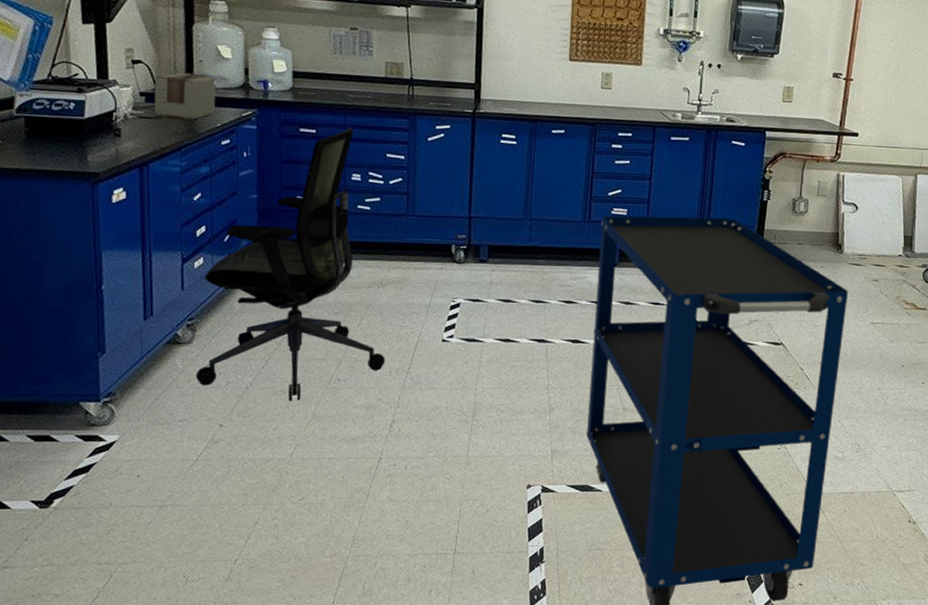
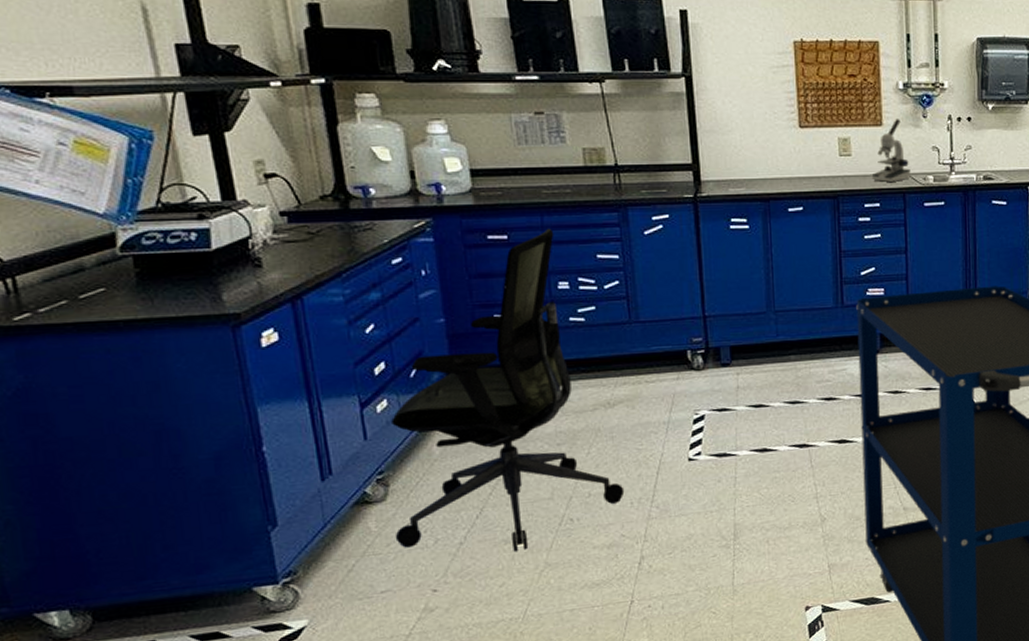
box: present [154,72,216,121] -> none [297,182,378,240]
microscope: none [628,60,662,117] -> present [873,119,911,183]

